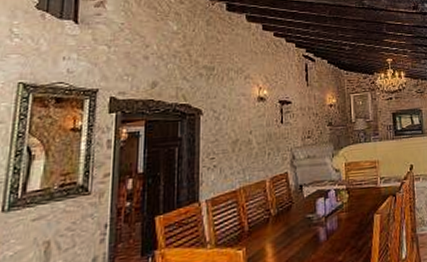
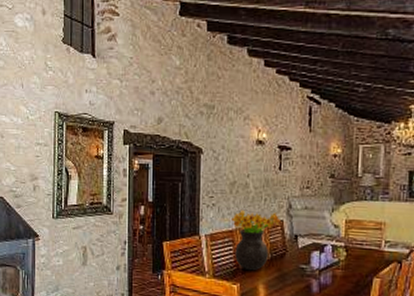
flower arrangement: none [235,165,285,232] -> present [232,209,281,271]

